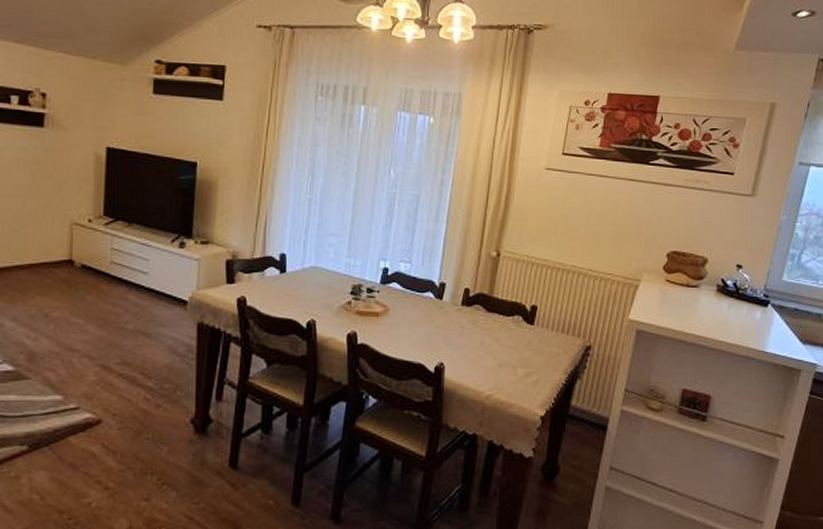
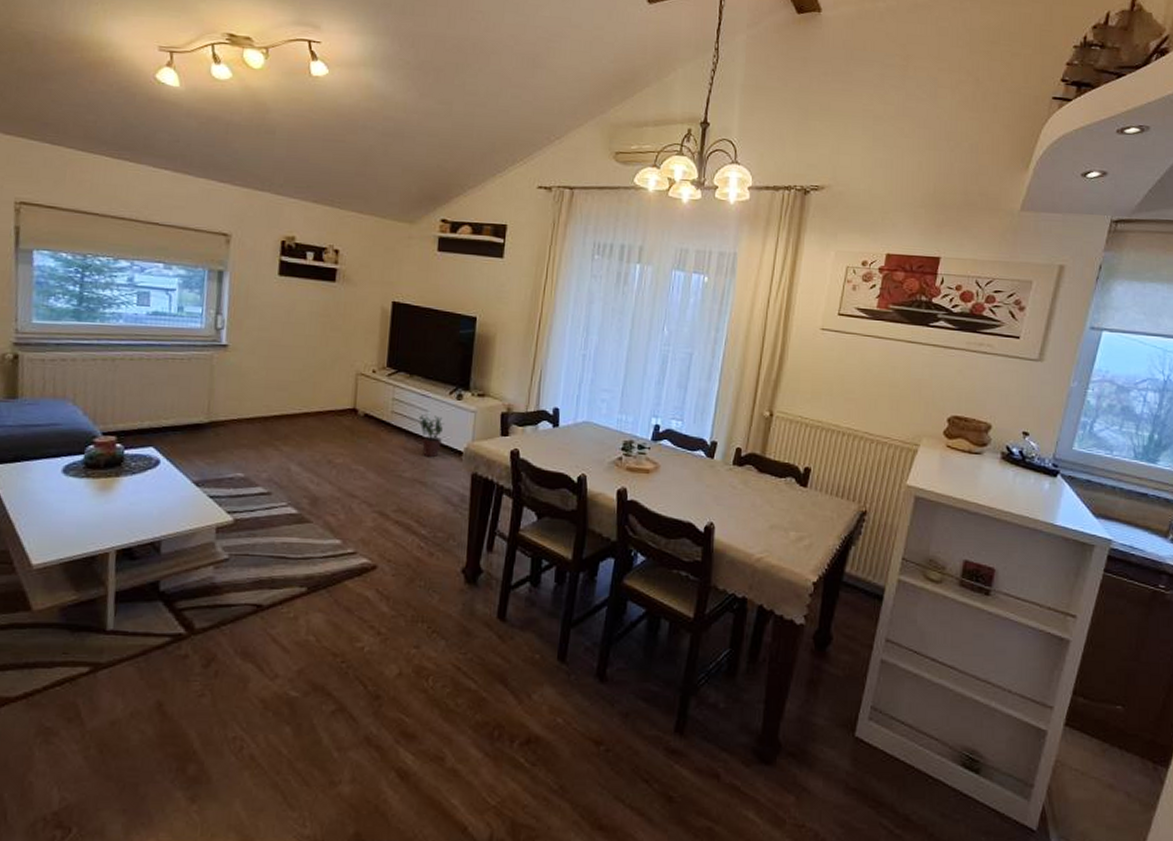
potted plant: none [139,264,167,308] -> present [418,415,444,458]

